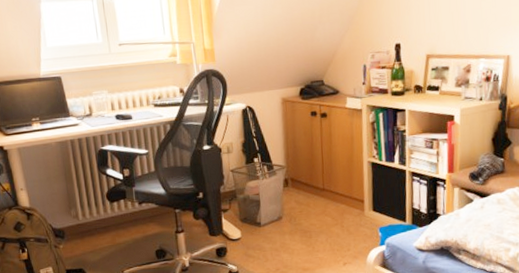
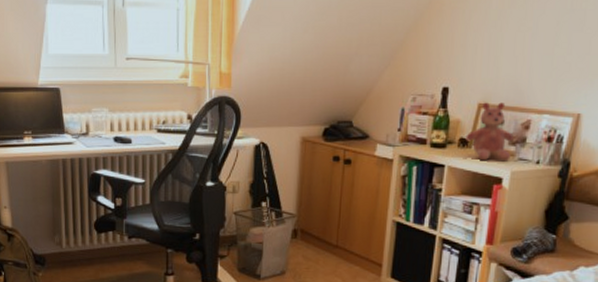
teddy bear: none [419,52,459,103] -> present [465,102,514,162]

